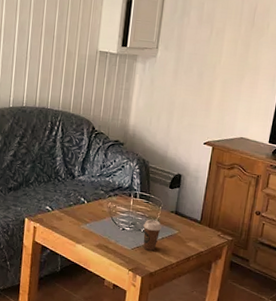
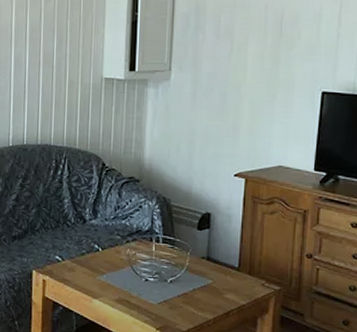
coffee cup: present [143,219,161,251] -> none [170,267,192,305]

